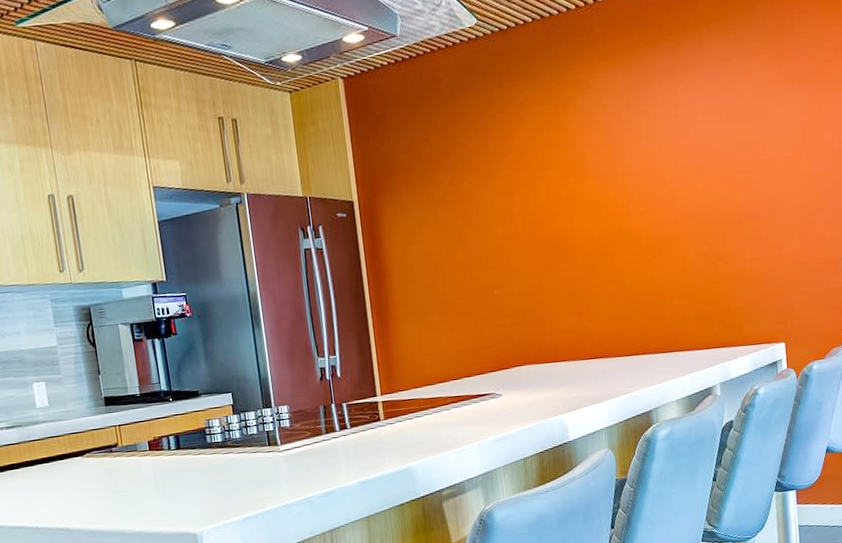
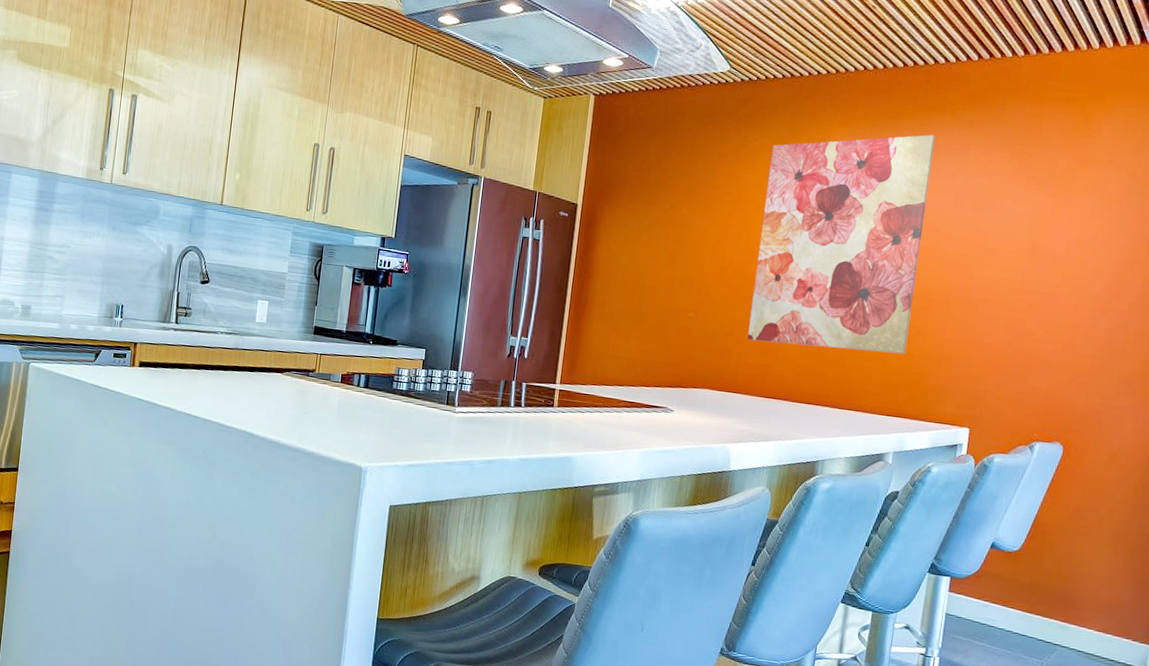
wall art: none [539,52,711,305] -> present [747,134,936,355]

